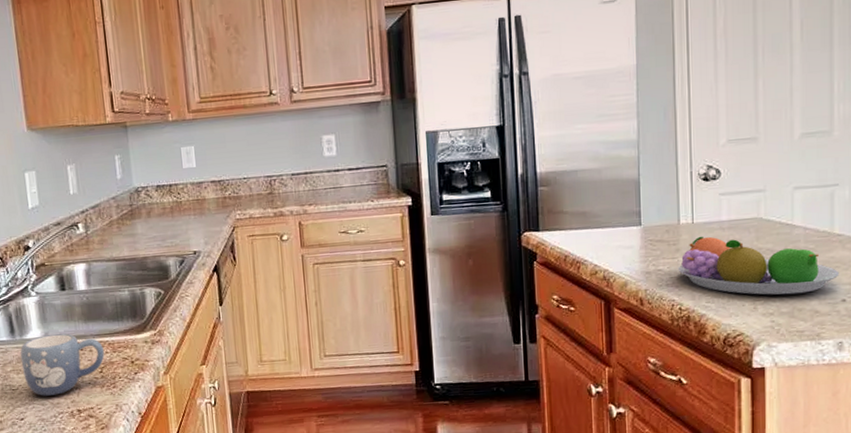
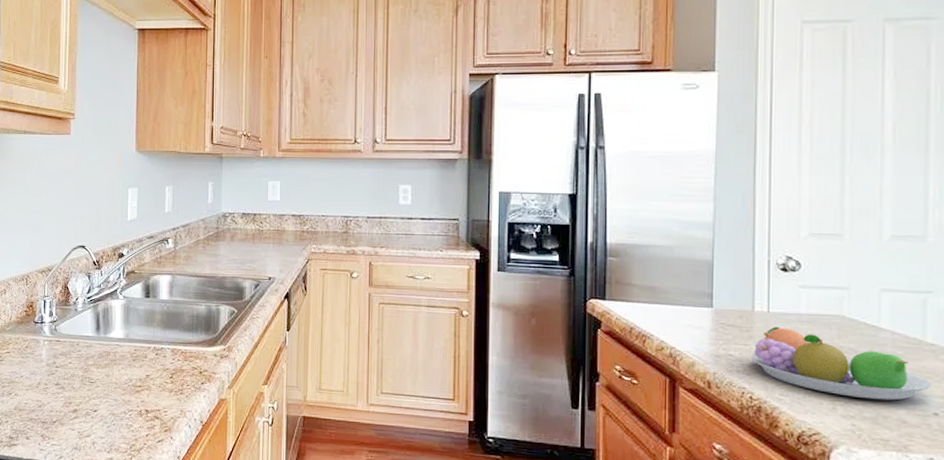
mug: present [20,333,104,396] -> none [102,335,176,393]

